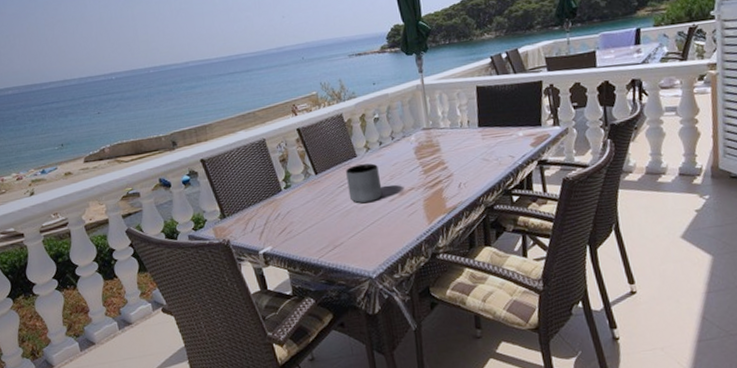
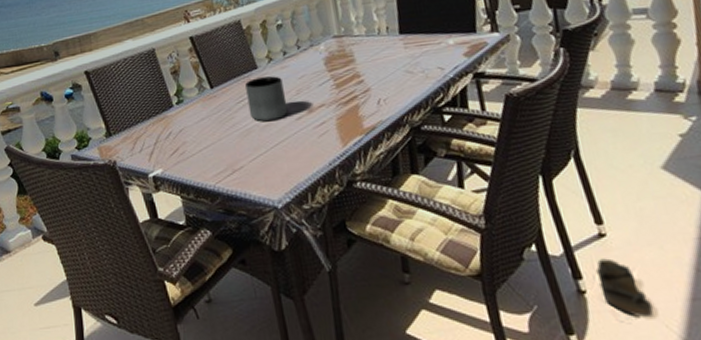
sandal: none [627,311,670,357] -> present [595,258,654,318]

